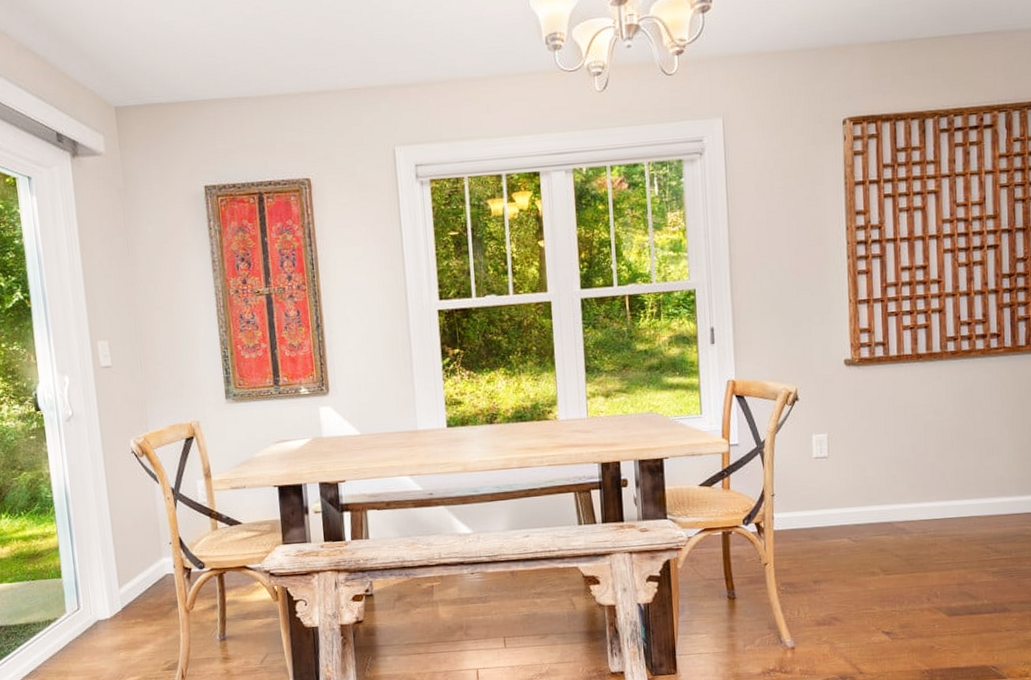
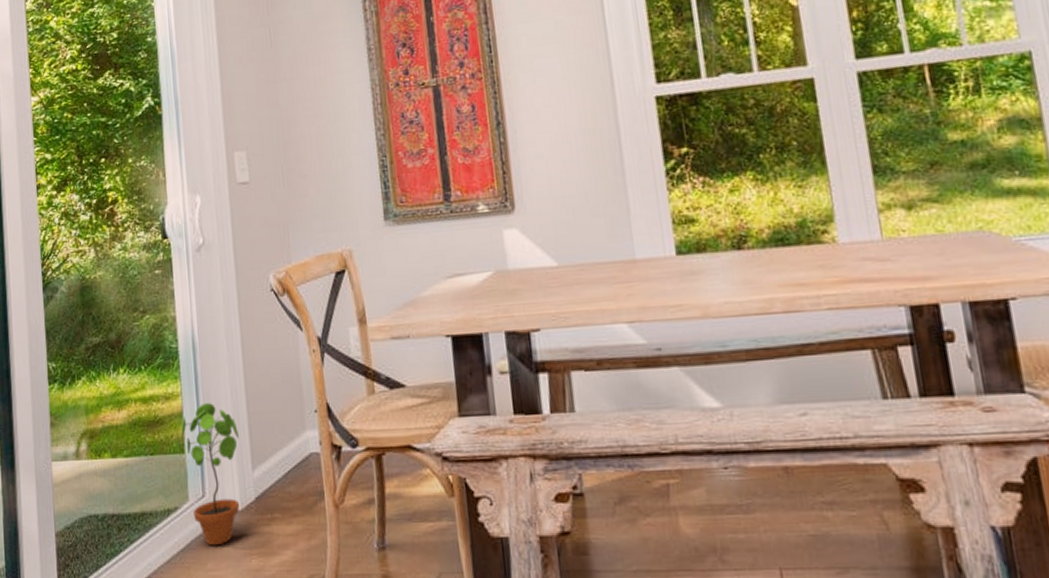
potted plant: none [58,539,109,645] -> present [181,403,240,546]

